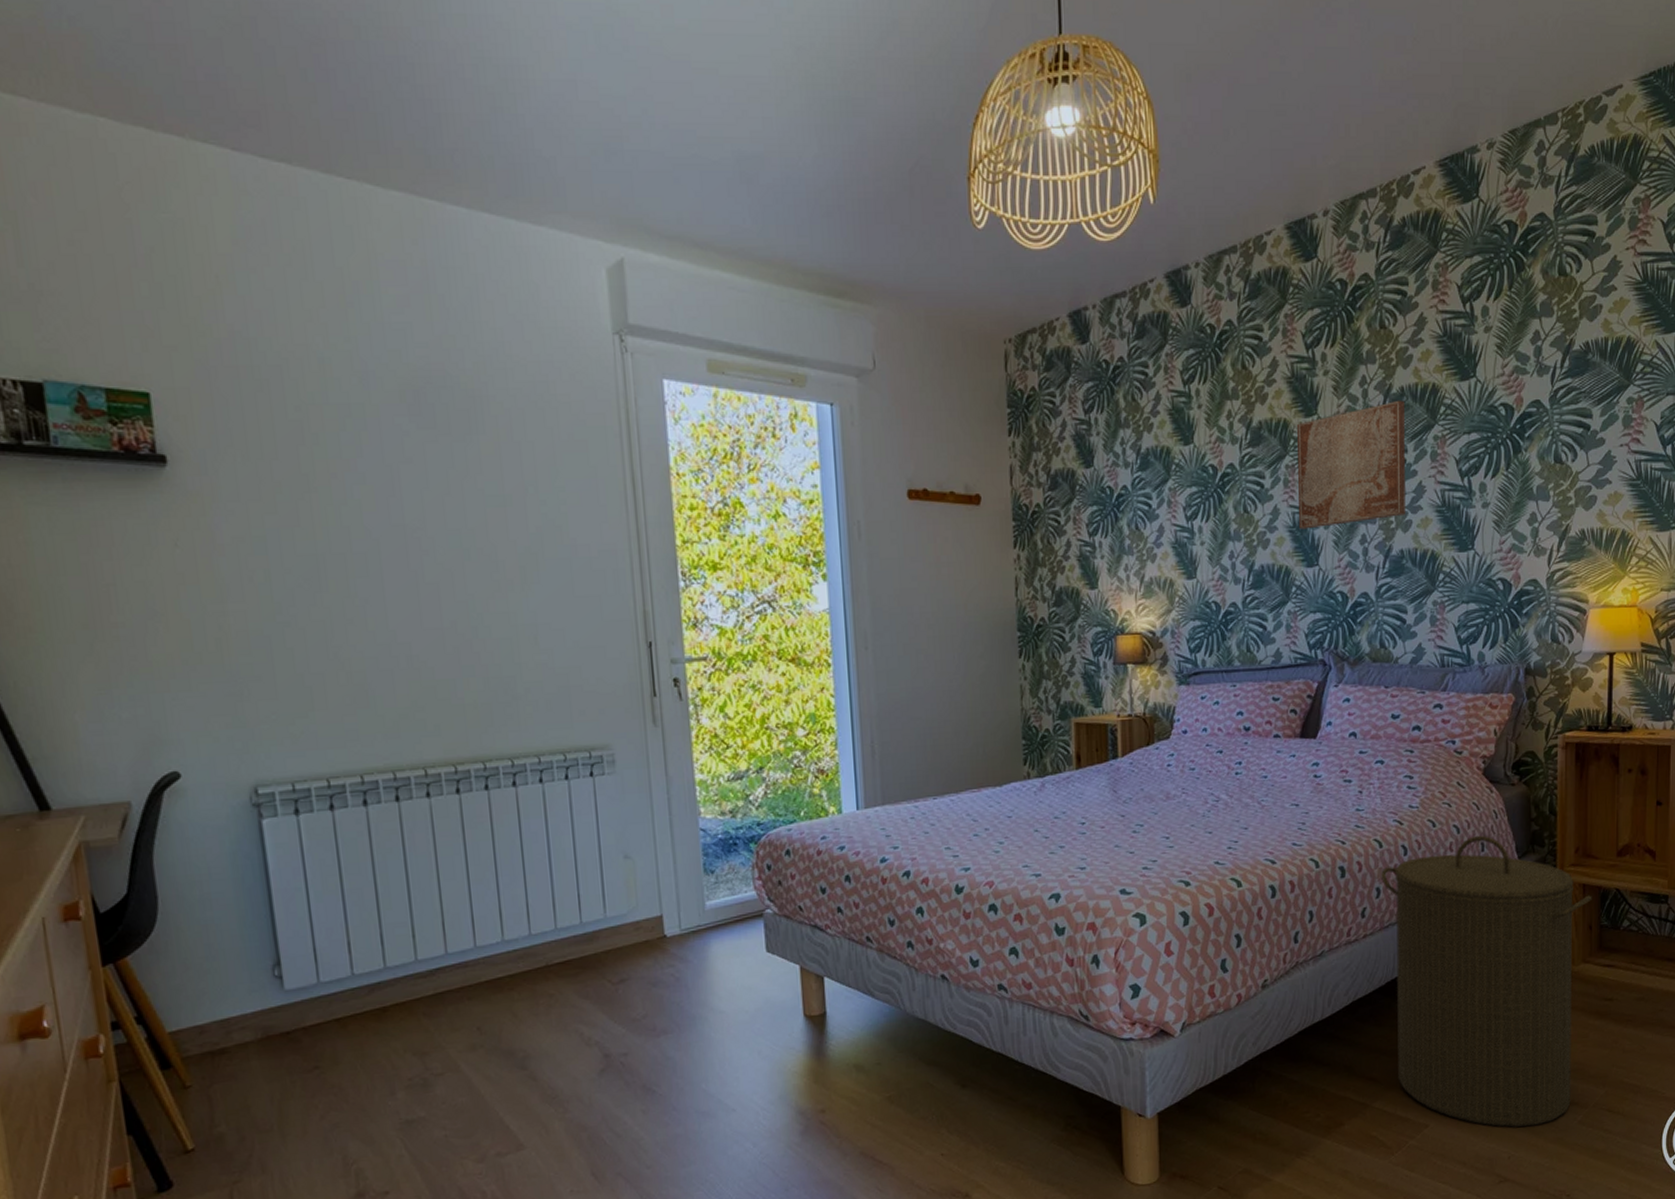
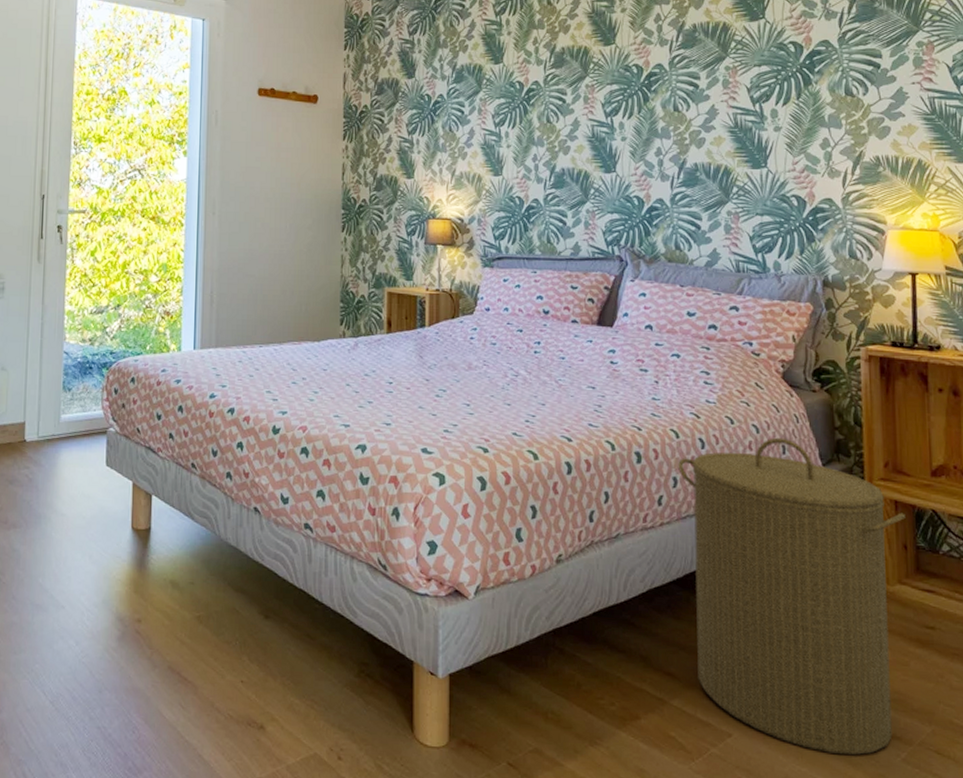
wall art: present [1297,400,1405,530] -> none [596,35,699,140]

